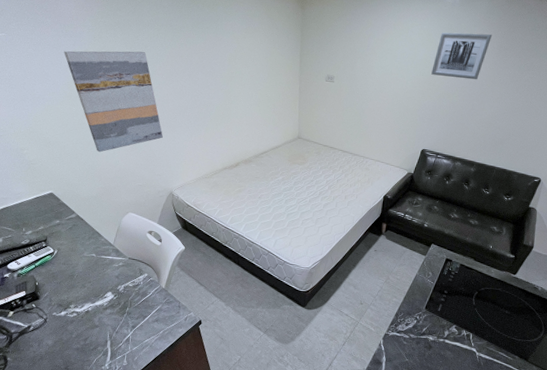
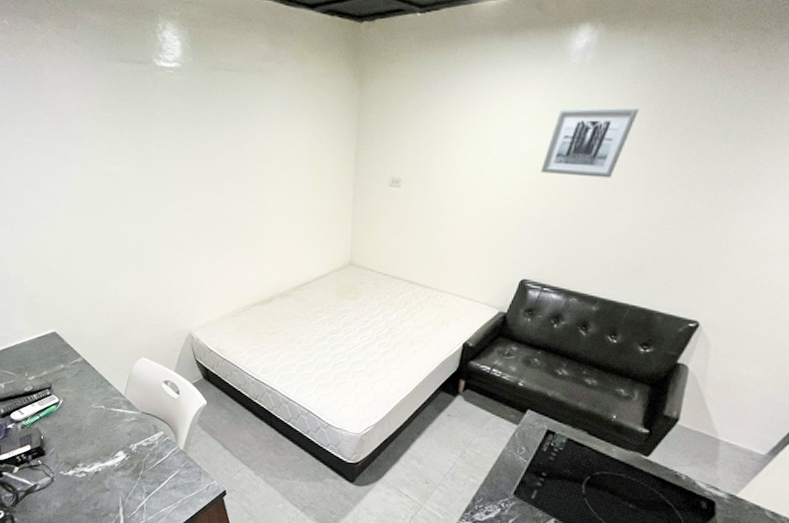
wall art: present [64,51,163,153] -> none [63,153,180,283]

